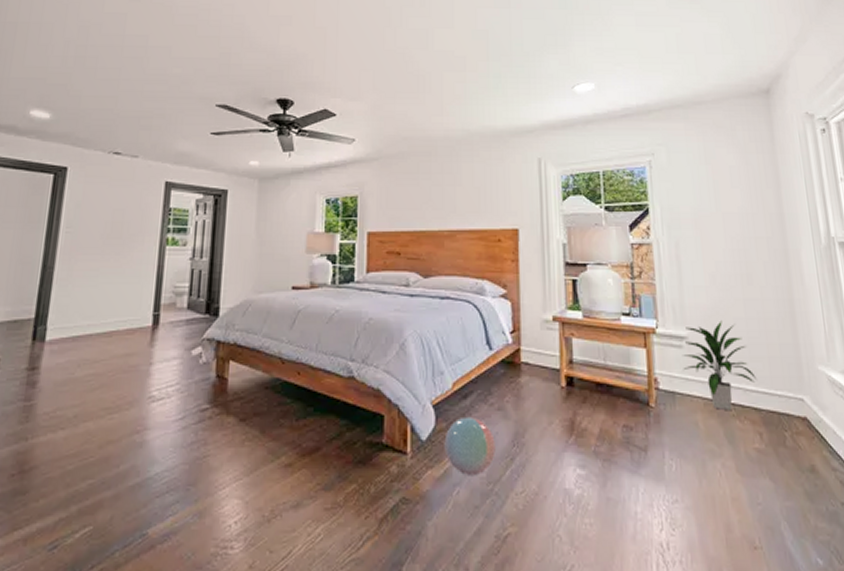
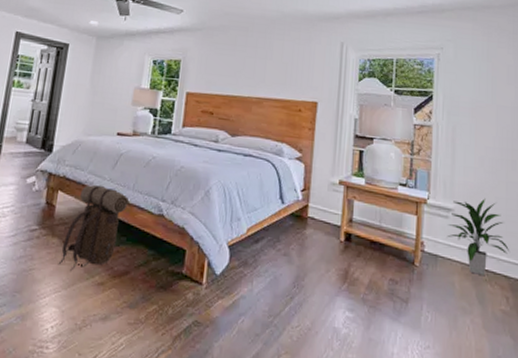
backpack: none [236,349,313,453] -> present [58,184,130,271]
ball: present [444,416,496,475] -> none [234,258,279,308]

